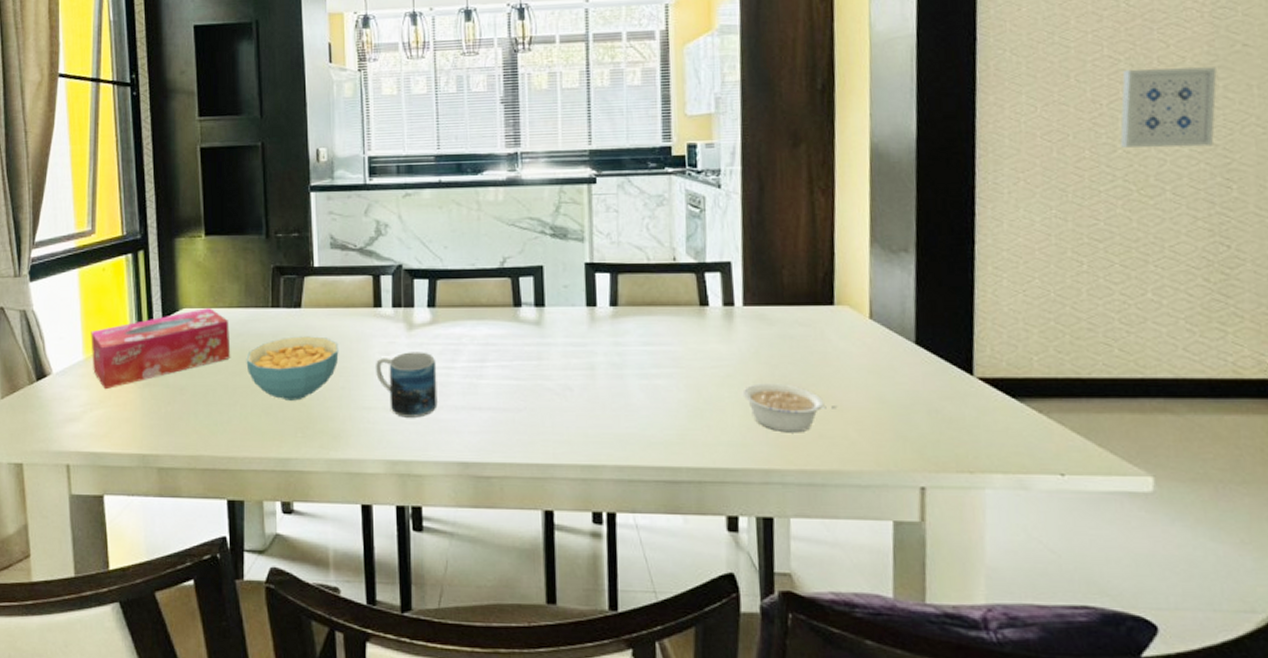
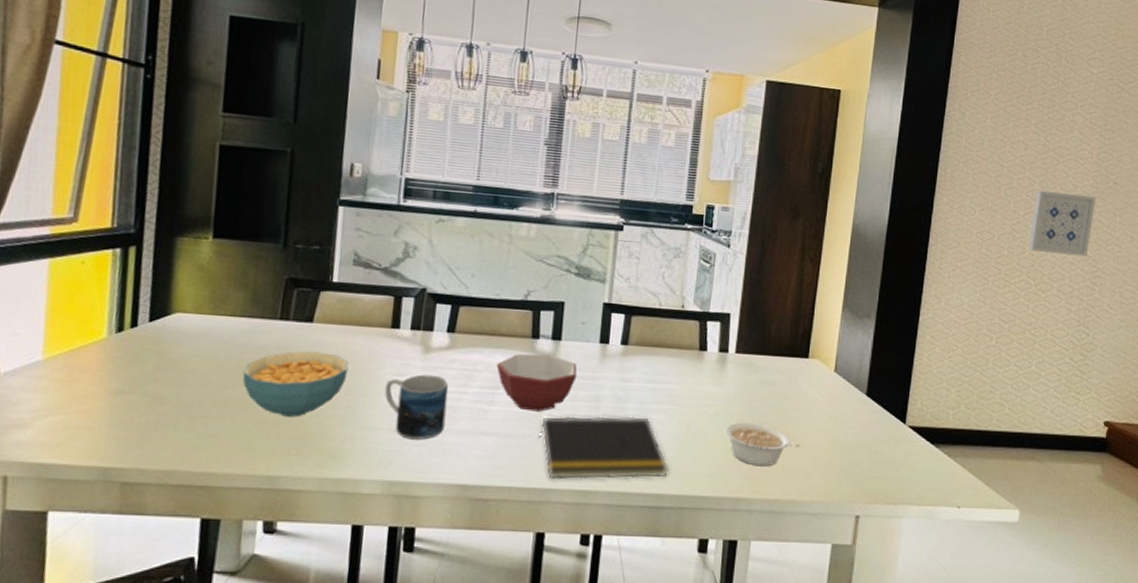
tissue box: present [91,308,231,390] -> none [53,314,229,395]
bowl: none [481,322,567,383] -> present [496,353,578,412]
notepad: none [534,383,681,454] -> present [539,415,669,480]

